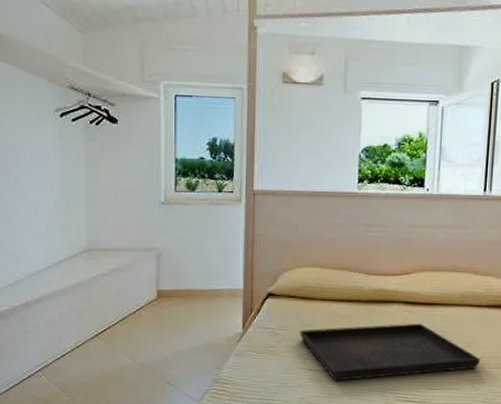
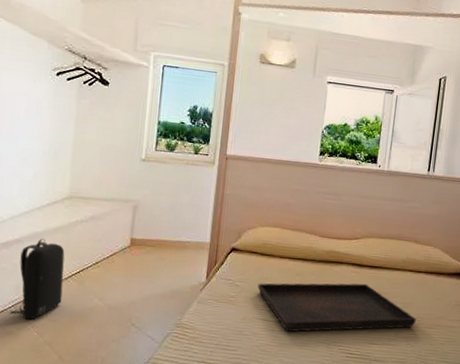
backpack: none [38,296,90,384] -> present [10,238,65,320]

